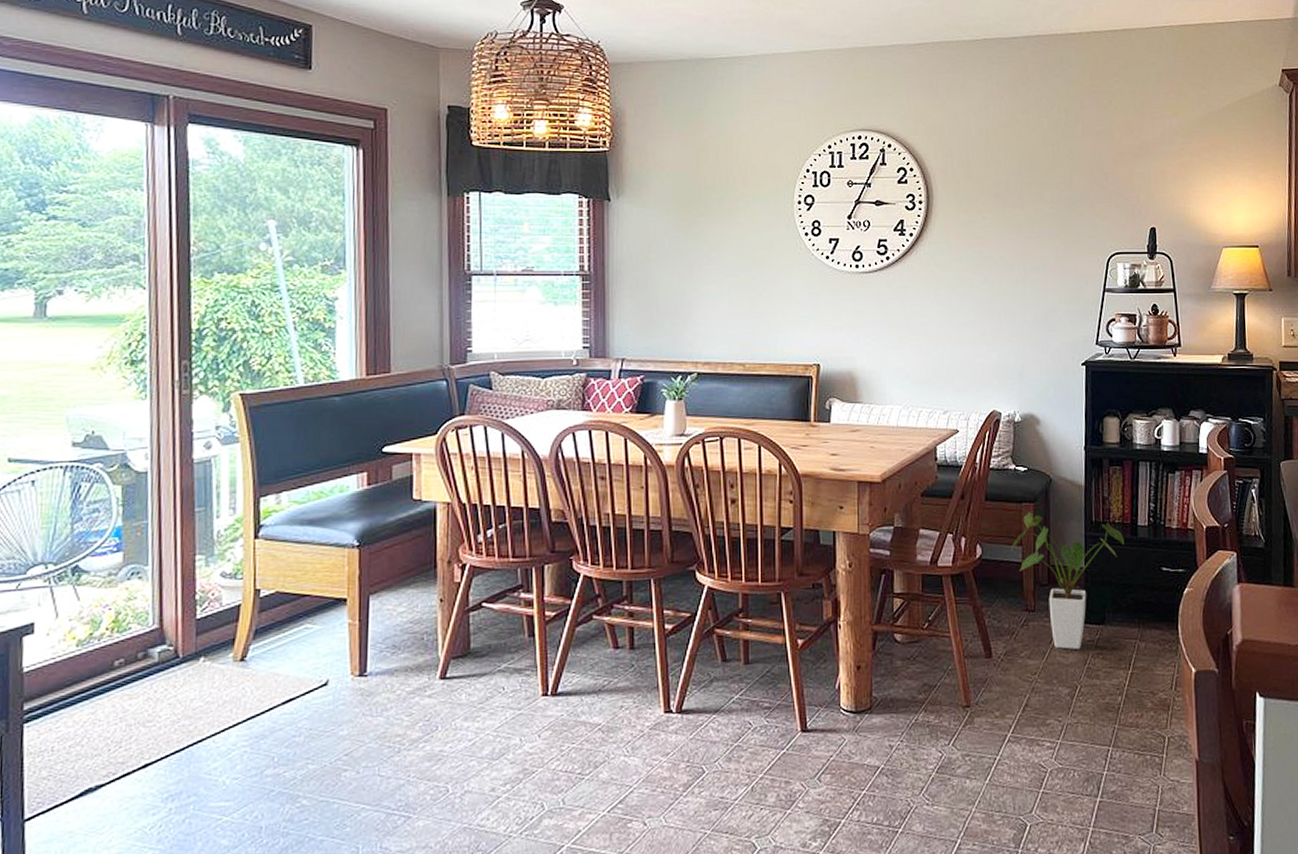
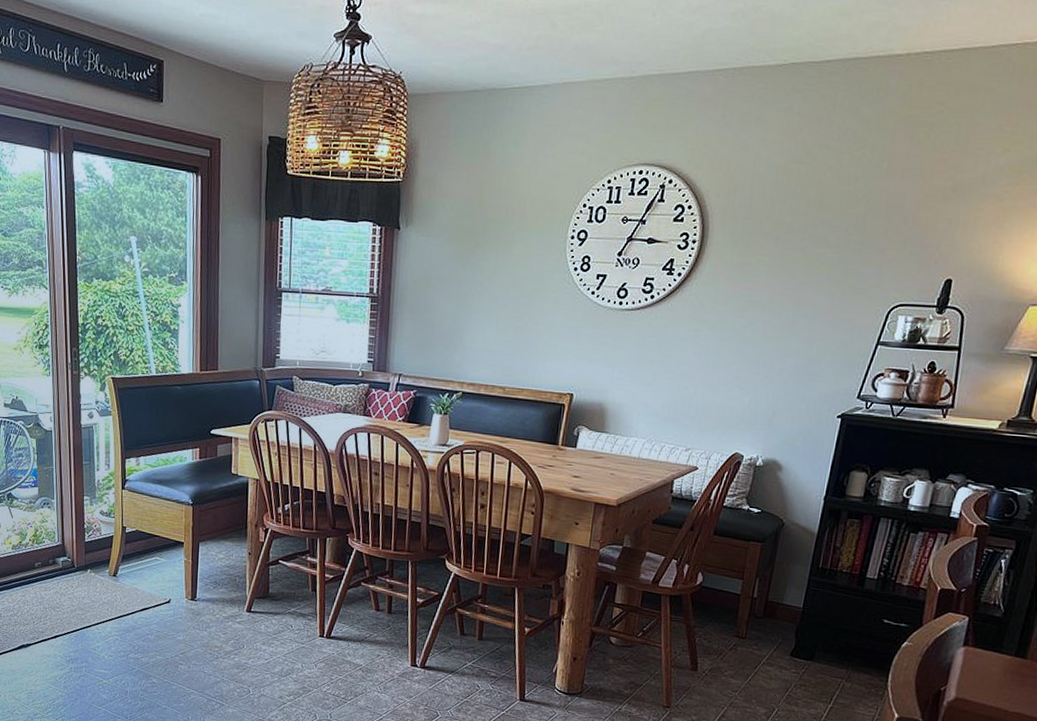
house plant: present [1010,512,1124,650] -> none [731,550,849,678]

